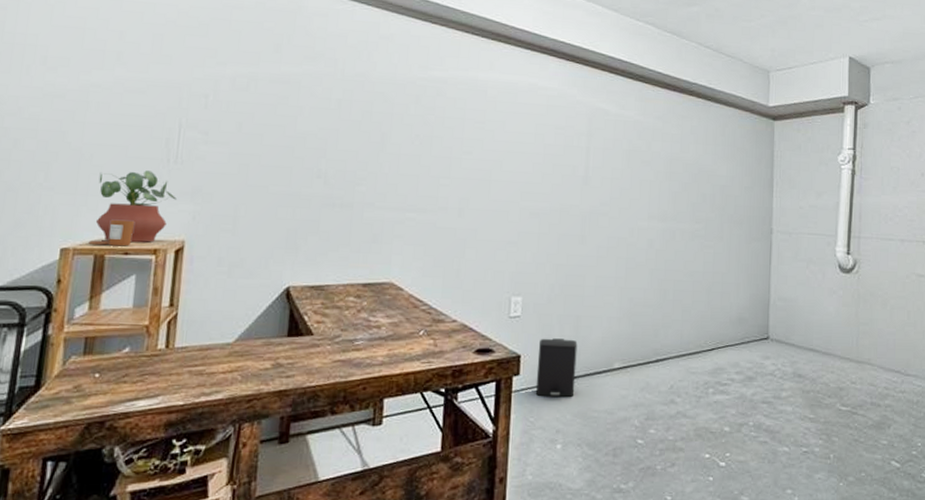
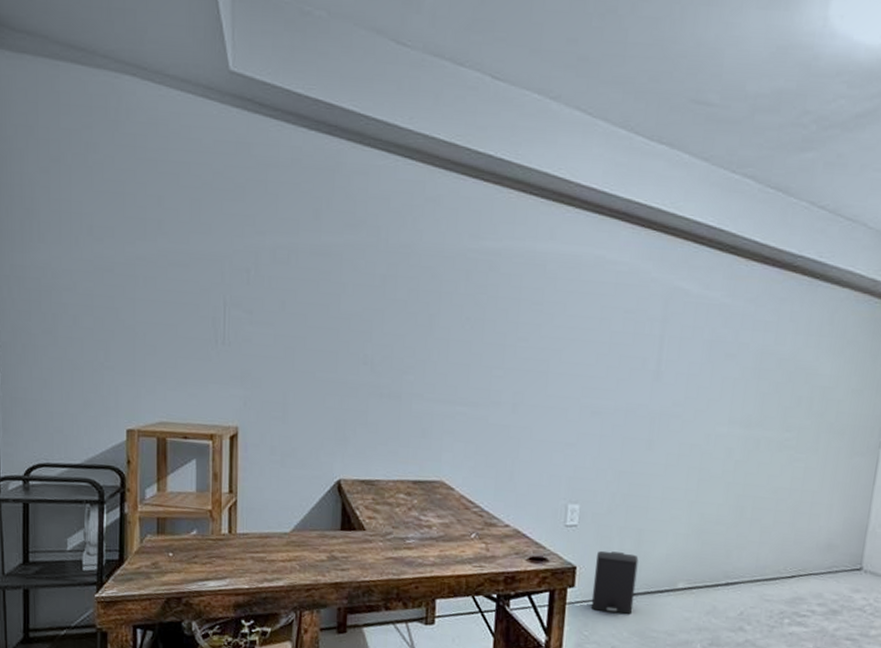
candle: present [88,219,134,247] -> none [150,402,190,431]
potted plant: present [95,170,176,243] -> none [154,352,227,428]

